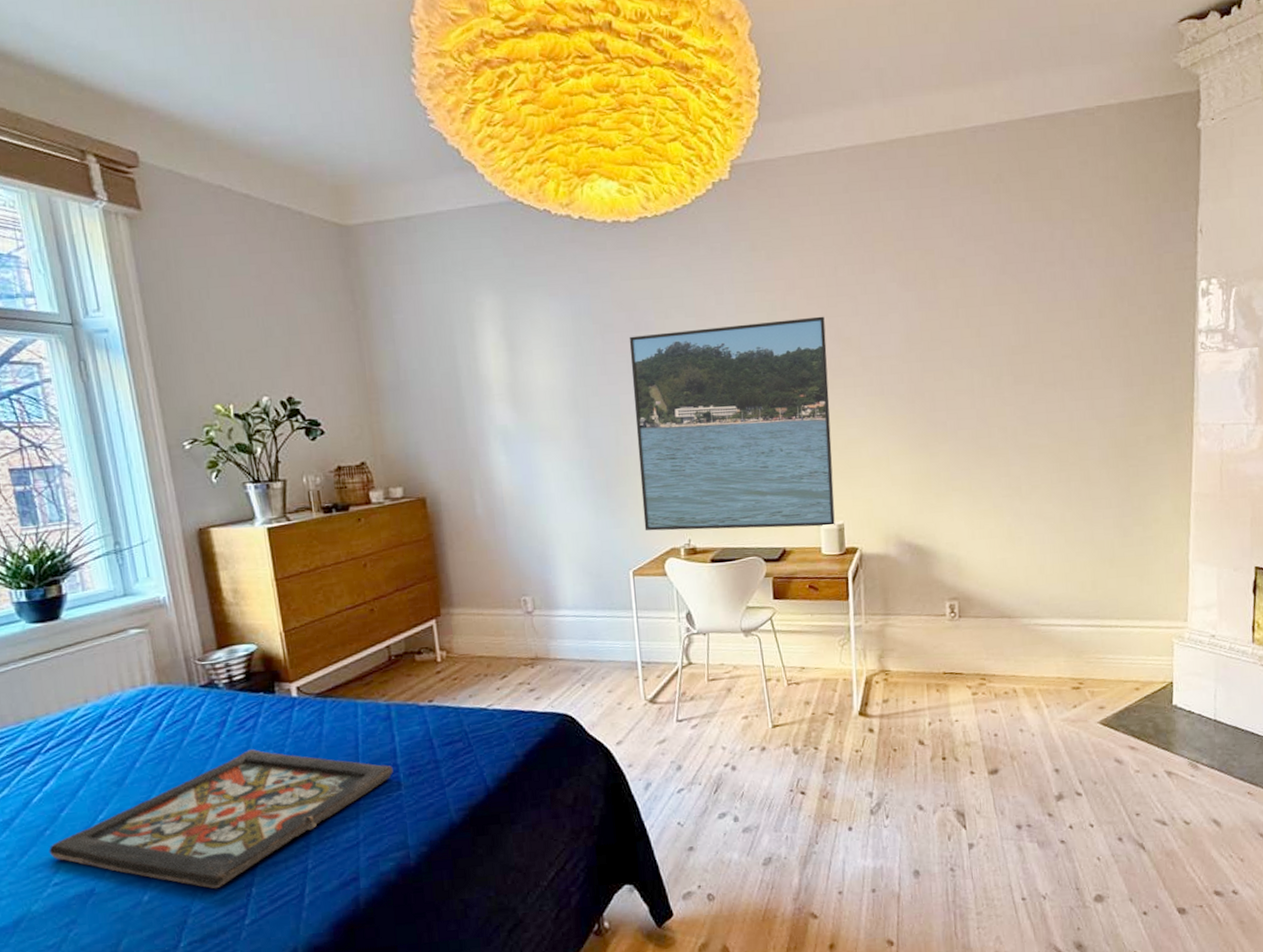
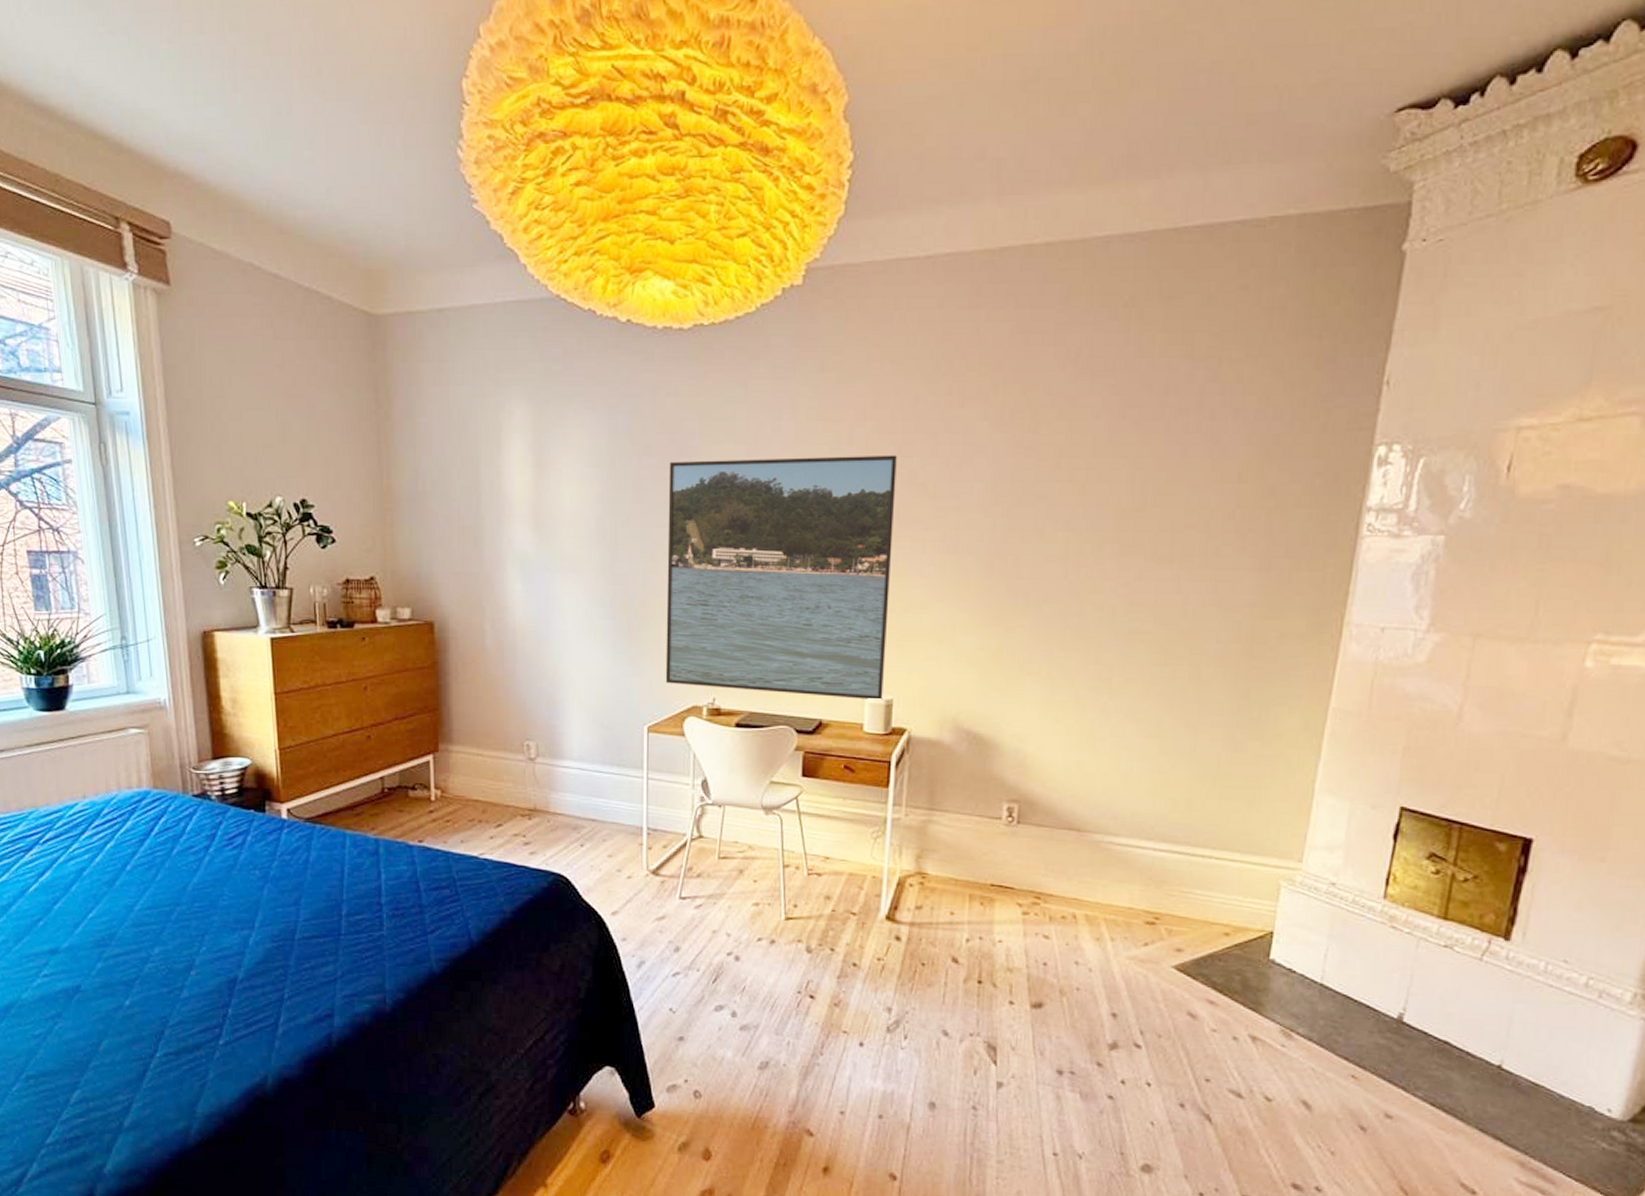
decorative tray: present [49,749,393,889] -> none [41,868,376,1005]

